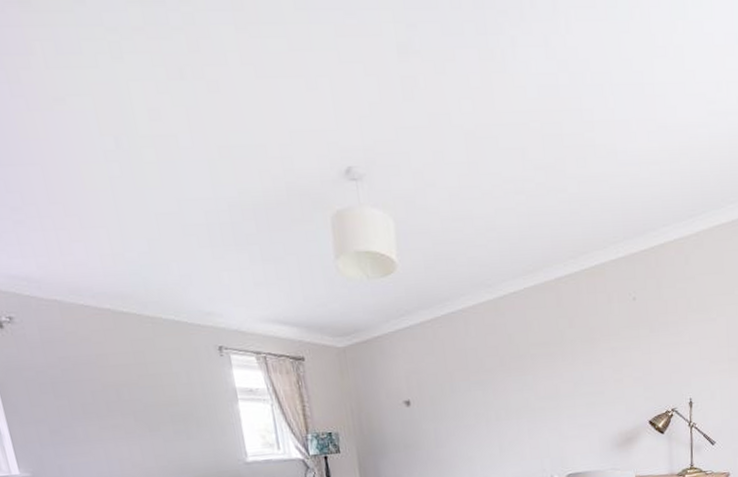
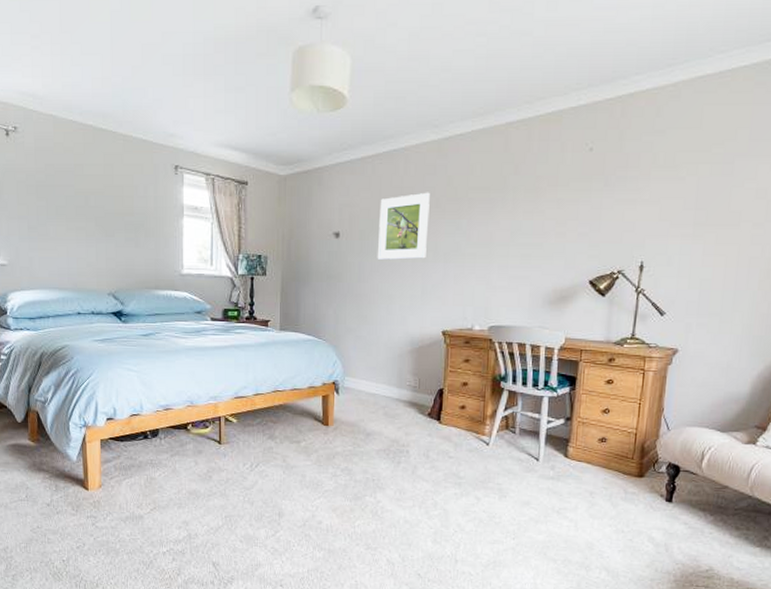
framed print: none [446,352,499,423] -> present [377,192,430,260]

